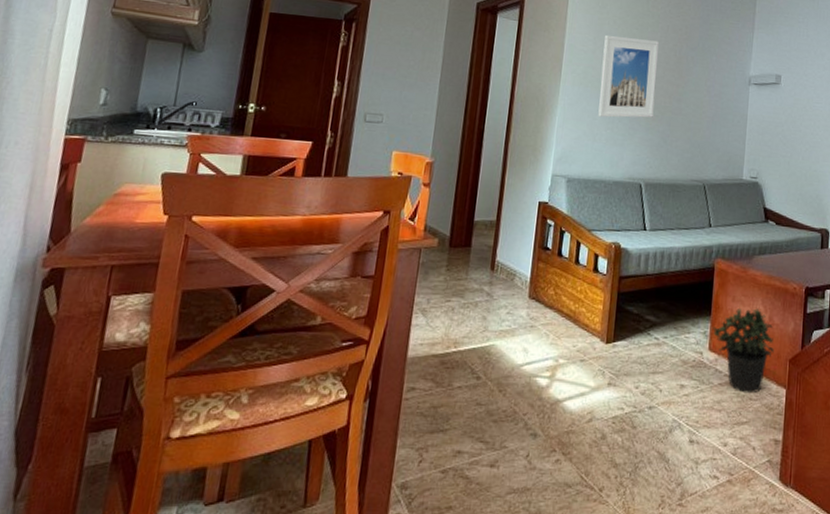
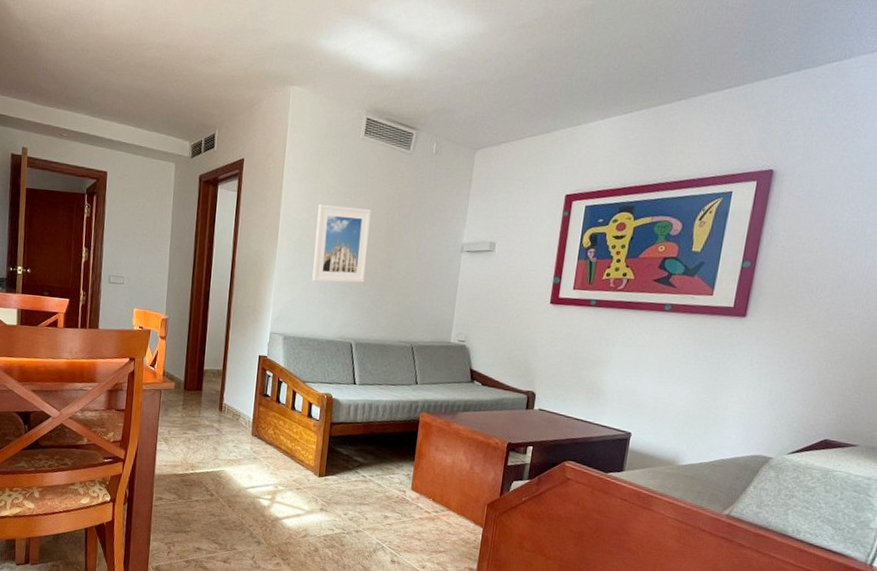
potted plant: present [712,308,774,394] -> none [415,457,473,529]

